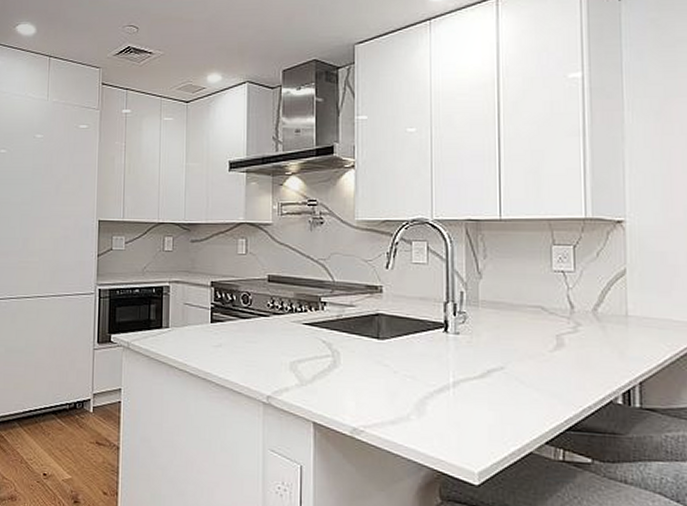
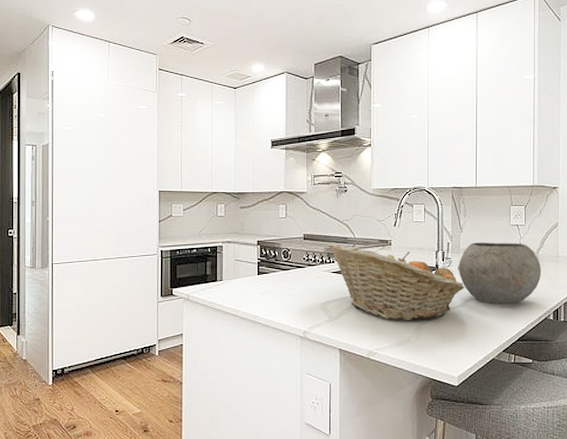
fruit basket: none [298,286,487,394] -> present [327,242,465,321]
bowl: none [476,293,603,379] -> present [458,242,542,304]

